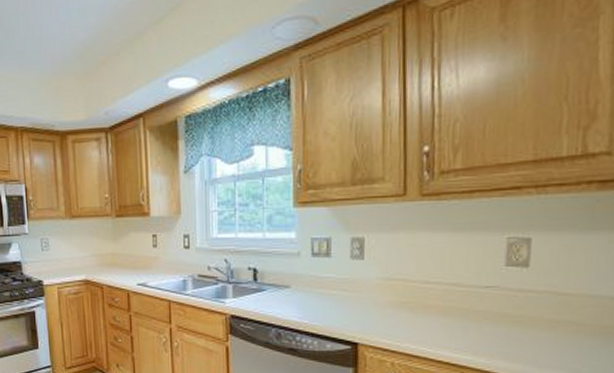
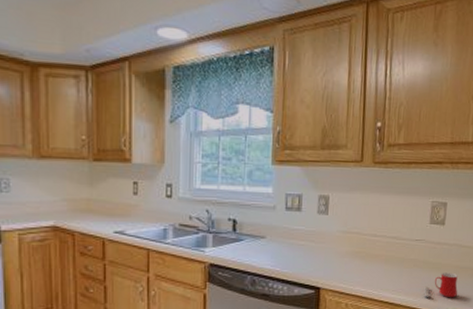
mug: none [501,328,555,361] -> present [423,272,458,298]

